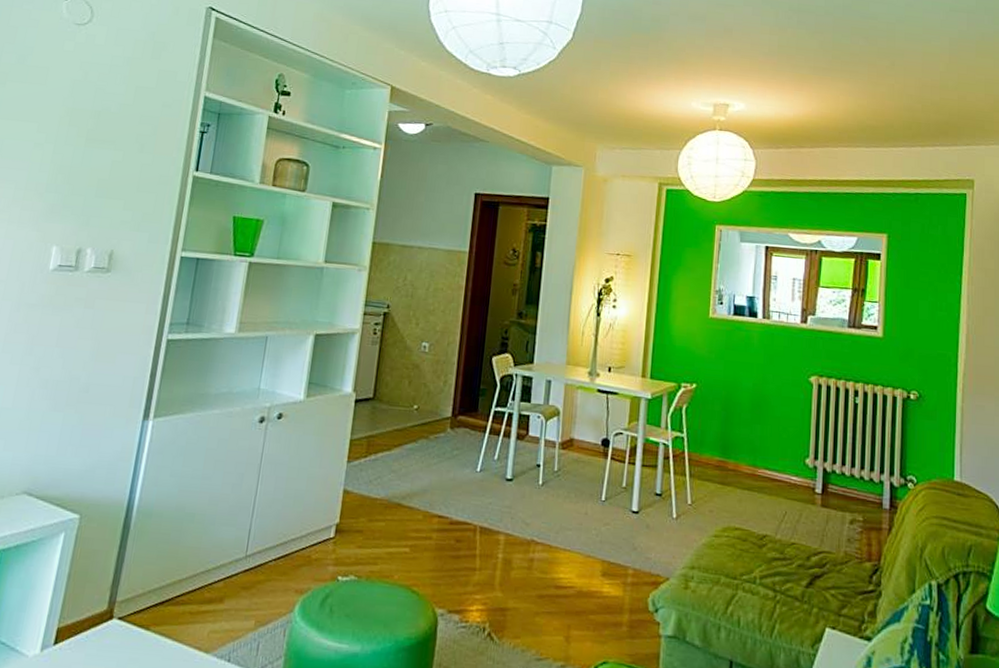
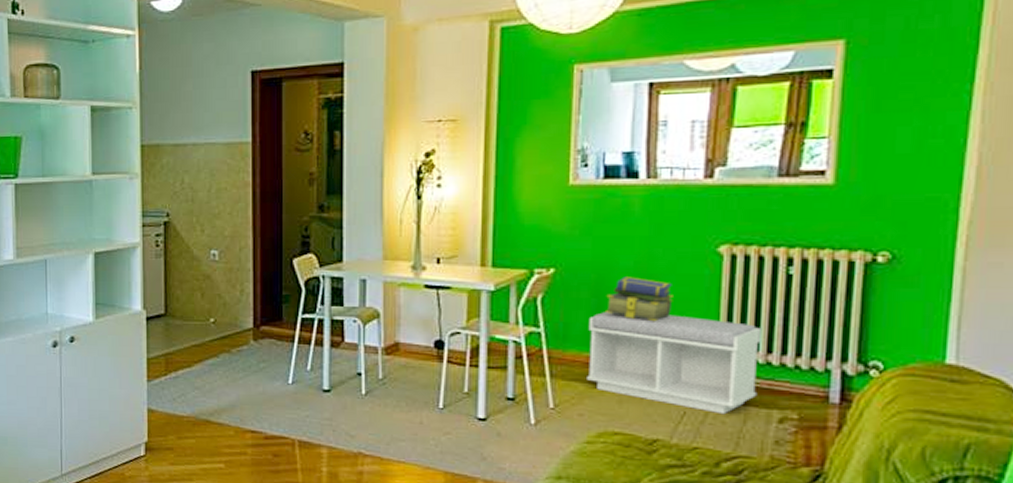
bench: none [716,423,839,515] -> present [587,312,762,415]
stack of books: none [732,395,779,435] -> present [606,277,673,322]

